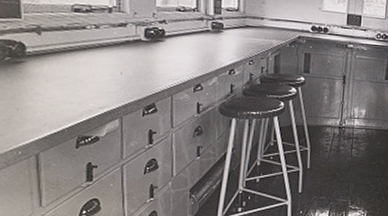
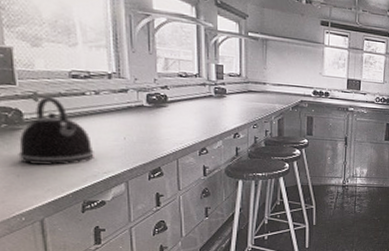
kettle: none [19,30,91,100] -> present [18,97,94,166]

